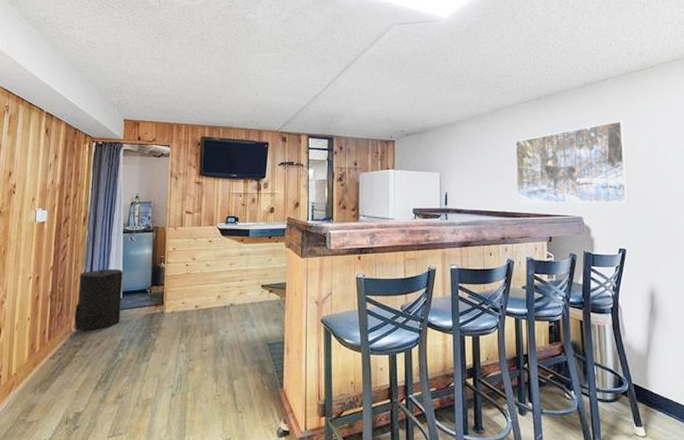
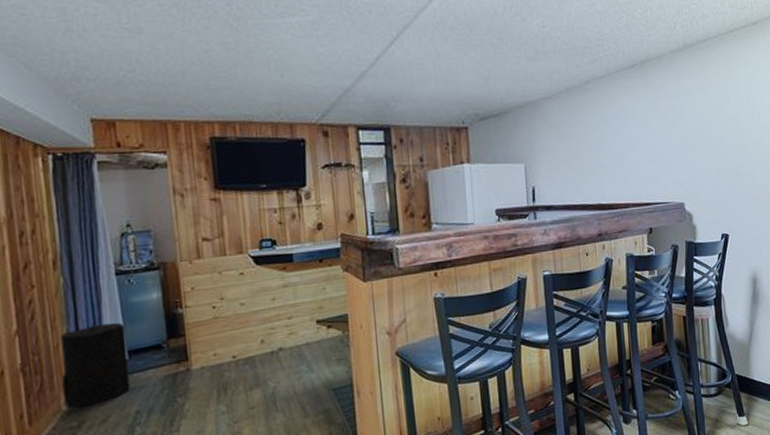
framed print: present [515,120,629,204] -> none [609,88,732,193]

